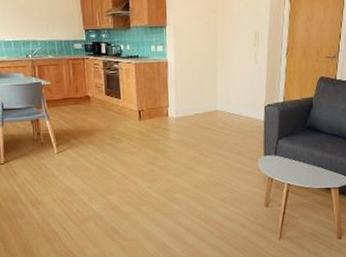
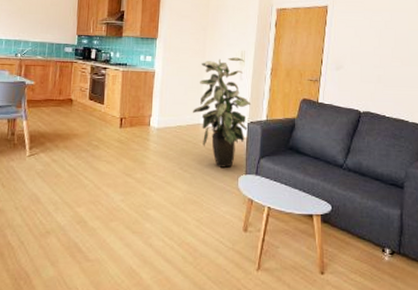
indoor plant: none [209,39,268,151] -> present [193,57,252,168]

